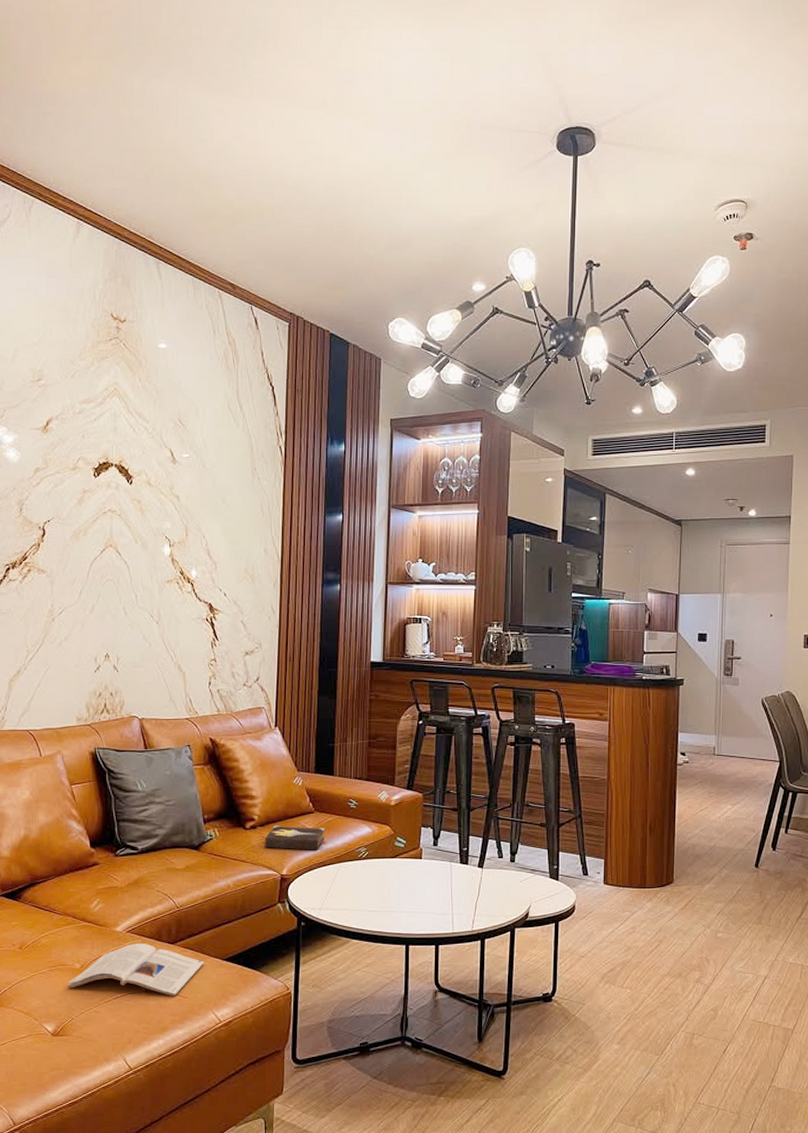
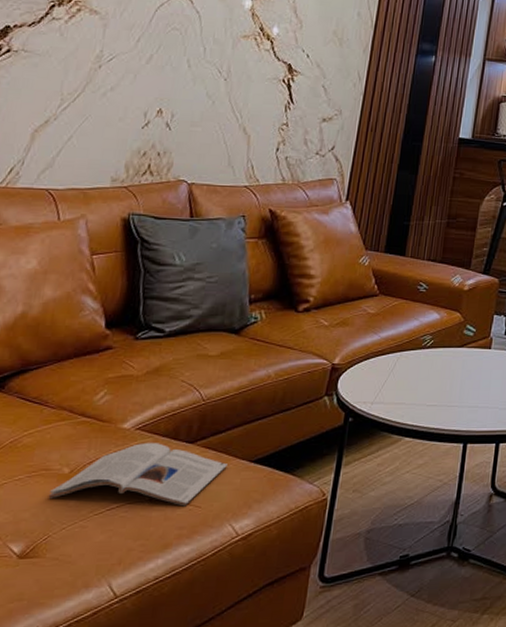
hardback book: present [265,825,327,850] -> none [317,308,389,337]

